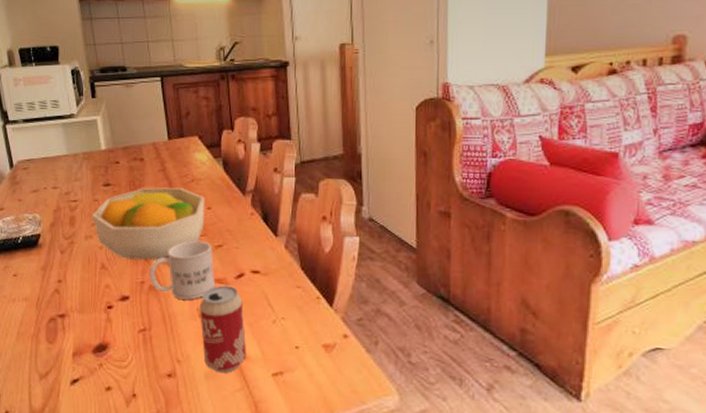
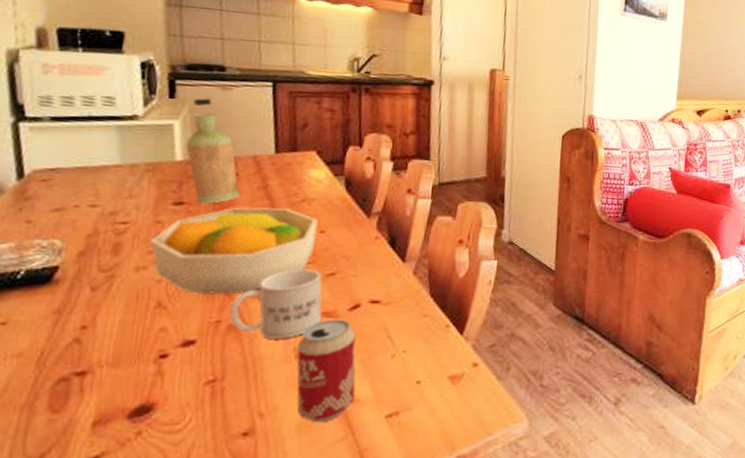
bottle: none [107,96,147,185] -> present [186,98,240,204]

